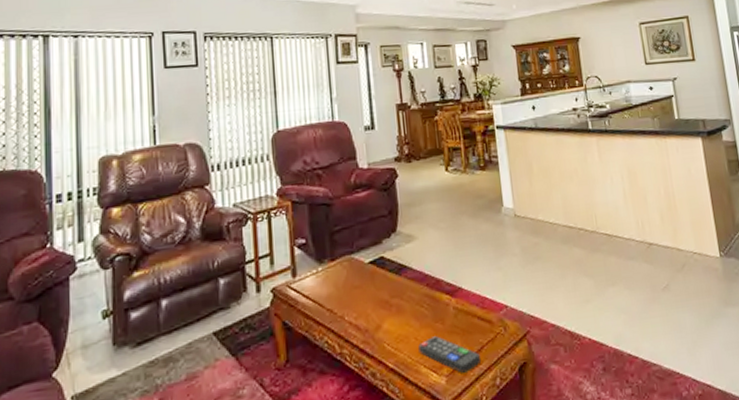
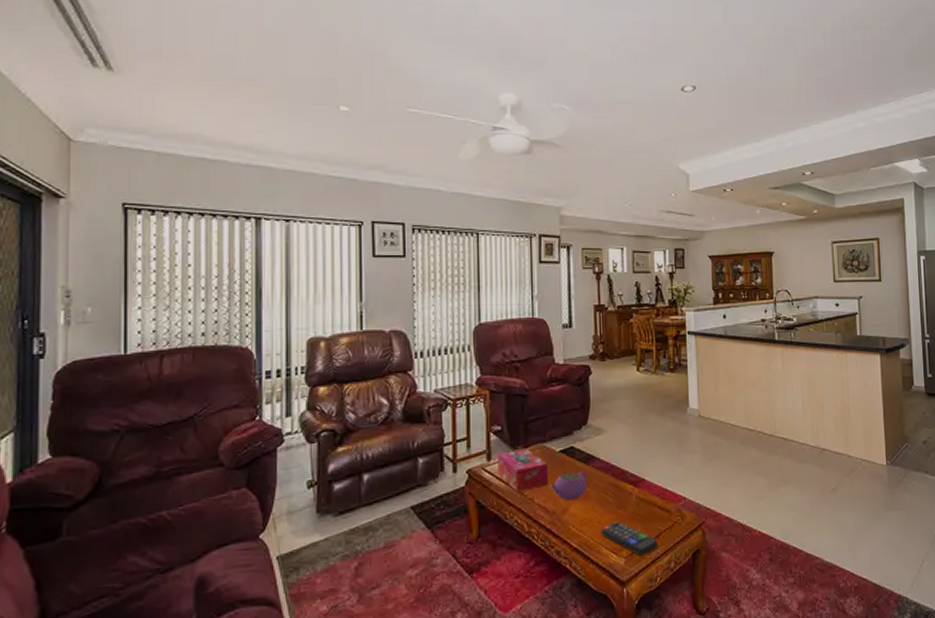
tissue box: none [303,262,359,311] -> present [497,449,549,493]
teapot: none [361,282,401,316] -> present [550,471,587,501]

